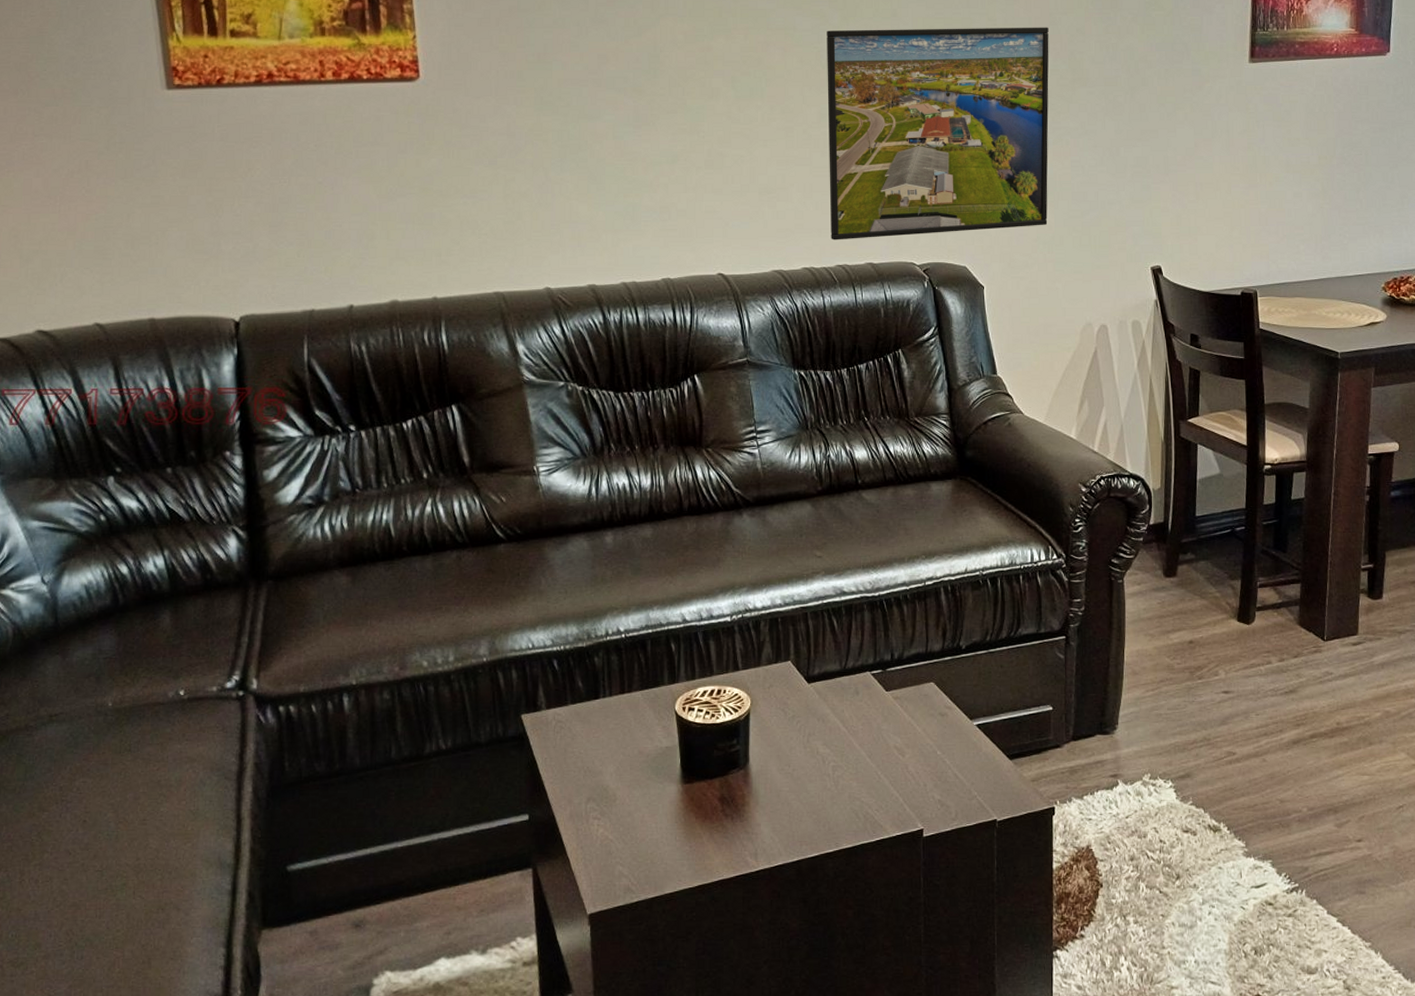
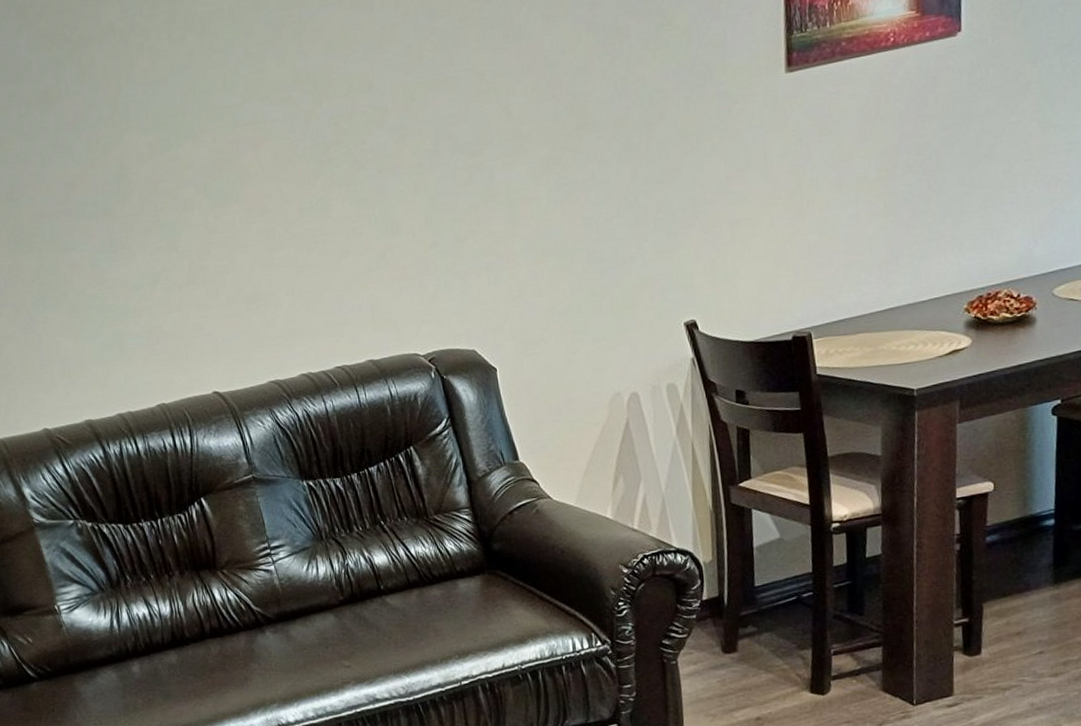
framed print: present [827,27,1049,240] -> none [299,71,562,342]

